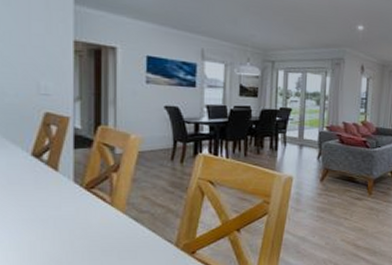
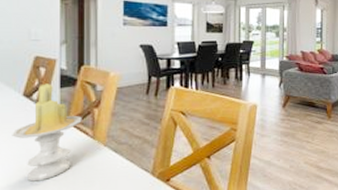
candle: none [19,143,99,248] -> present [12,83,82,182]

